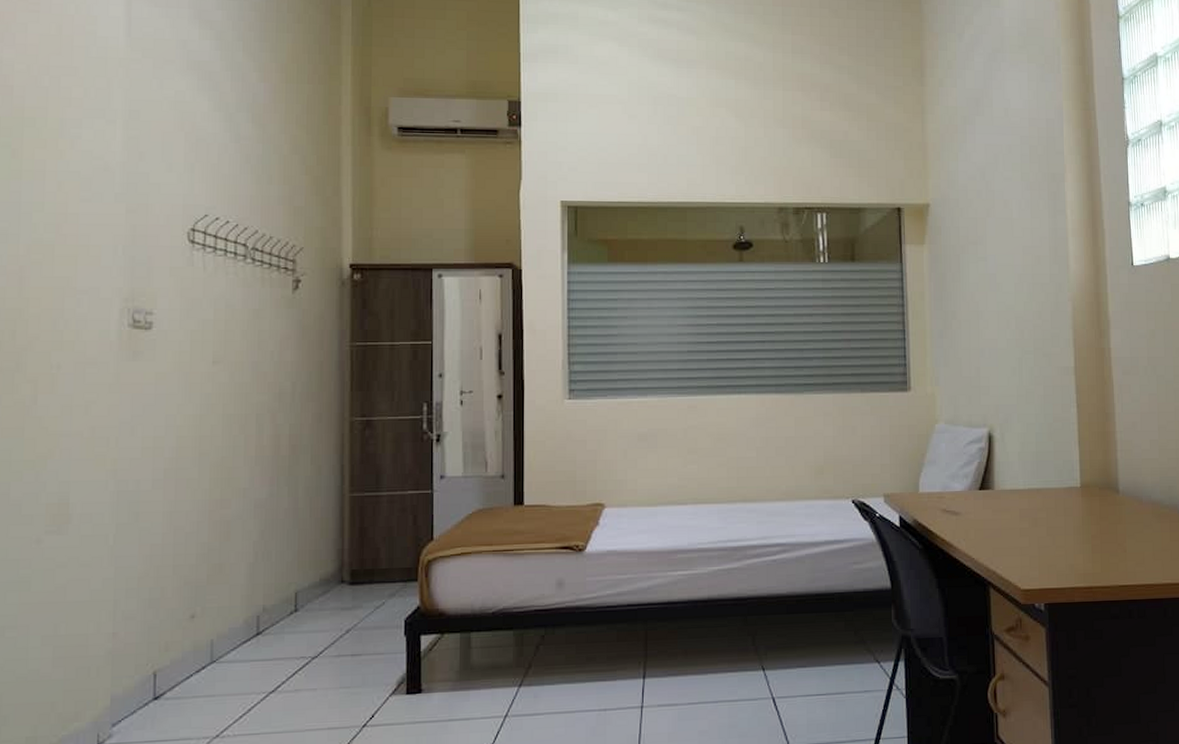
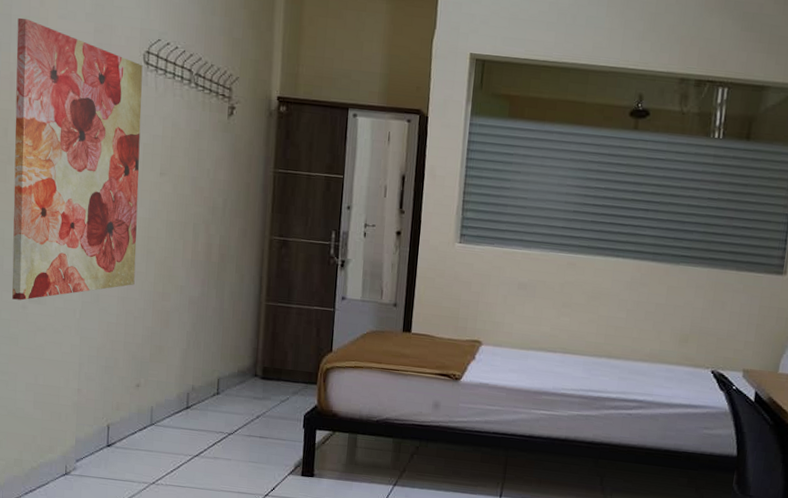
wall art: none [21,204,187,534] -> present [12,17,143,301]

